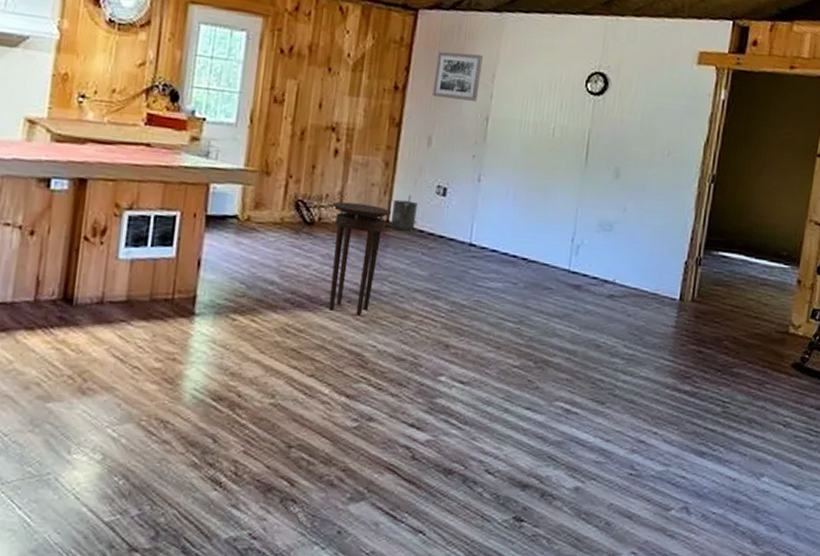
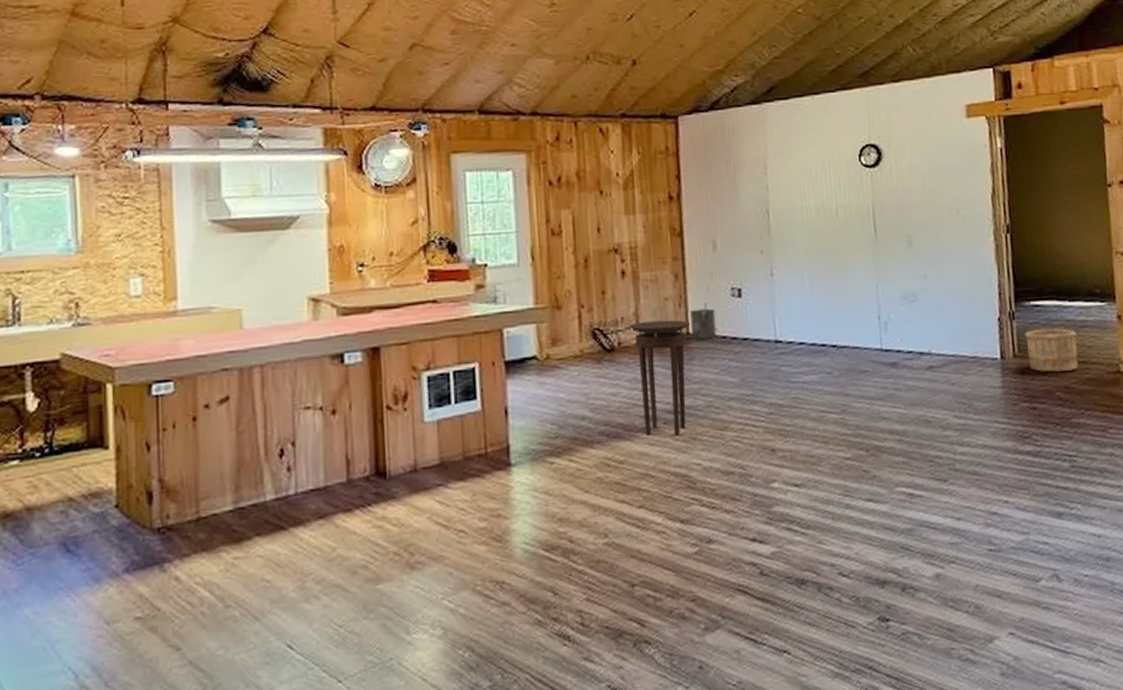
wall art: present [433,51,483,102] -> none [705,150,754,199]
wooden bucket: none [705,278,756,324] -> present [1025,328,1079,372]

